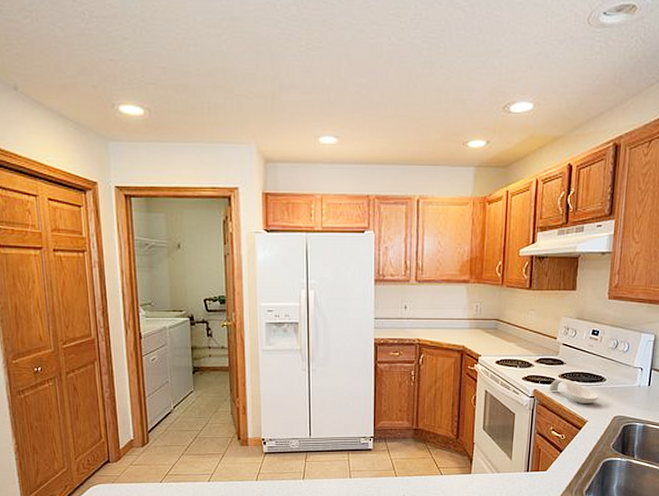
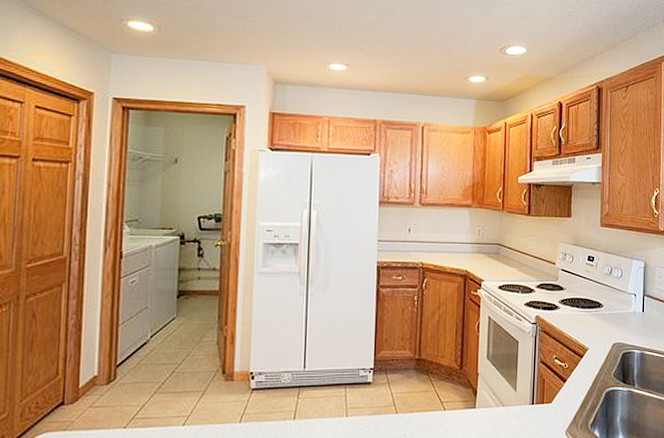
spoon rest: present [549,379,599,405] -> none [551,305,598,331]

